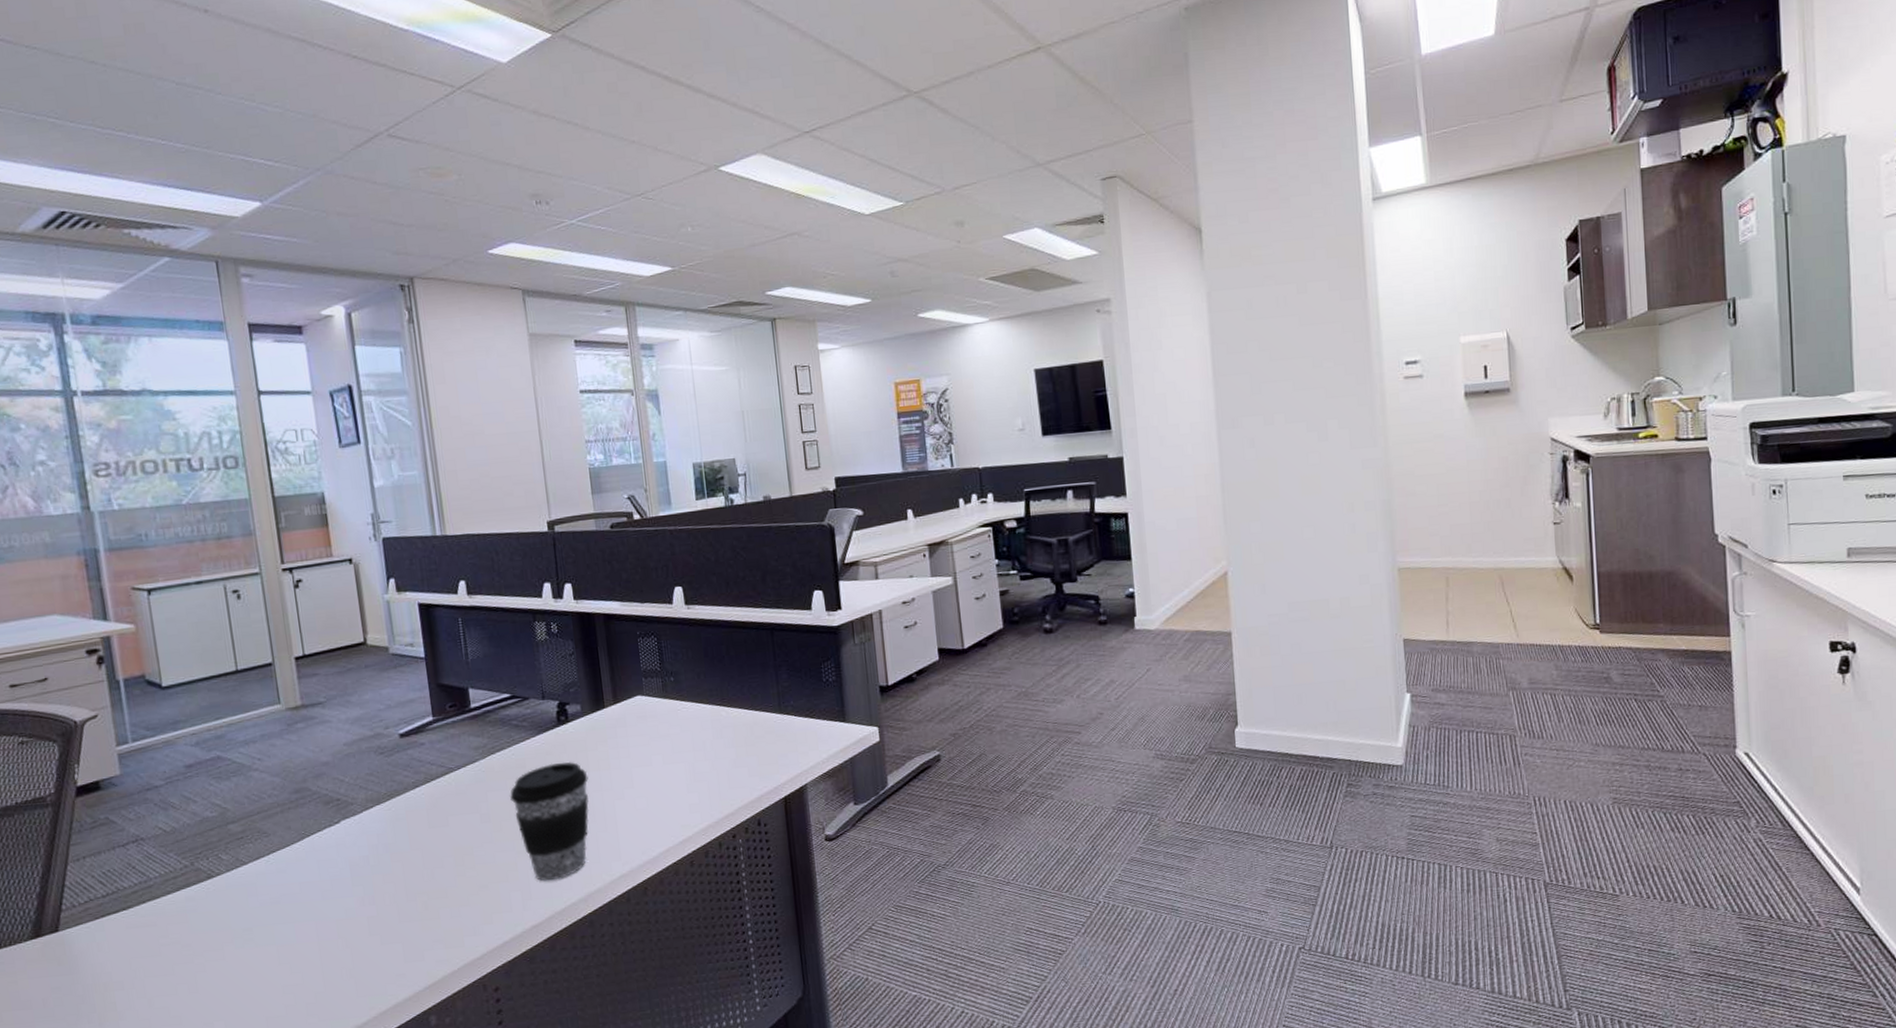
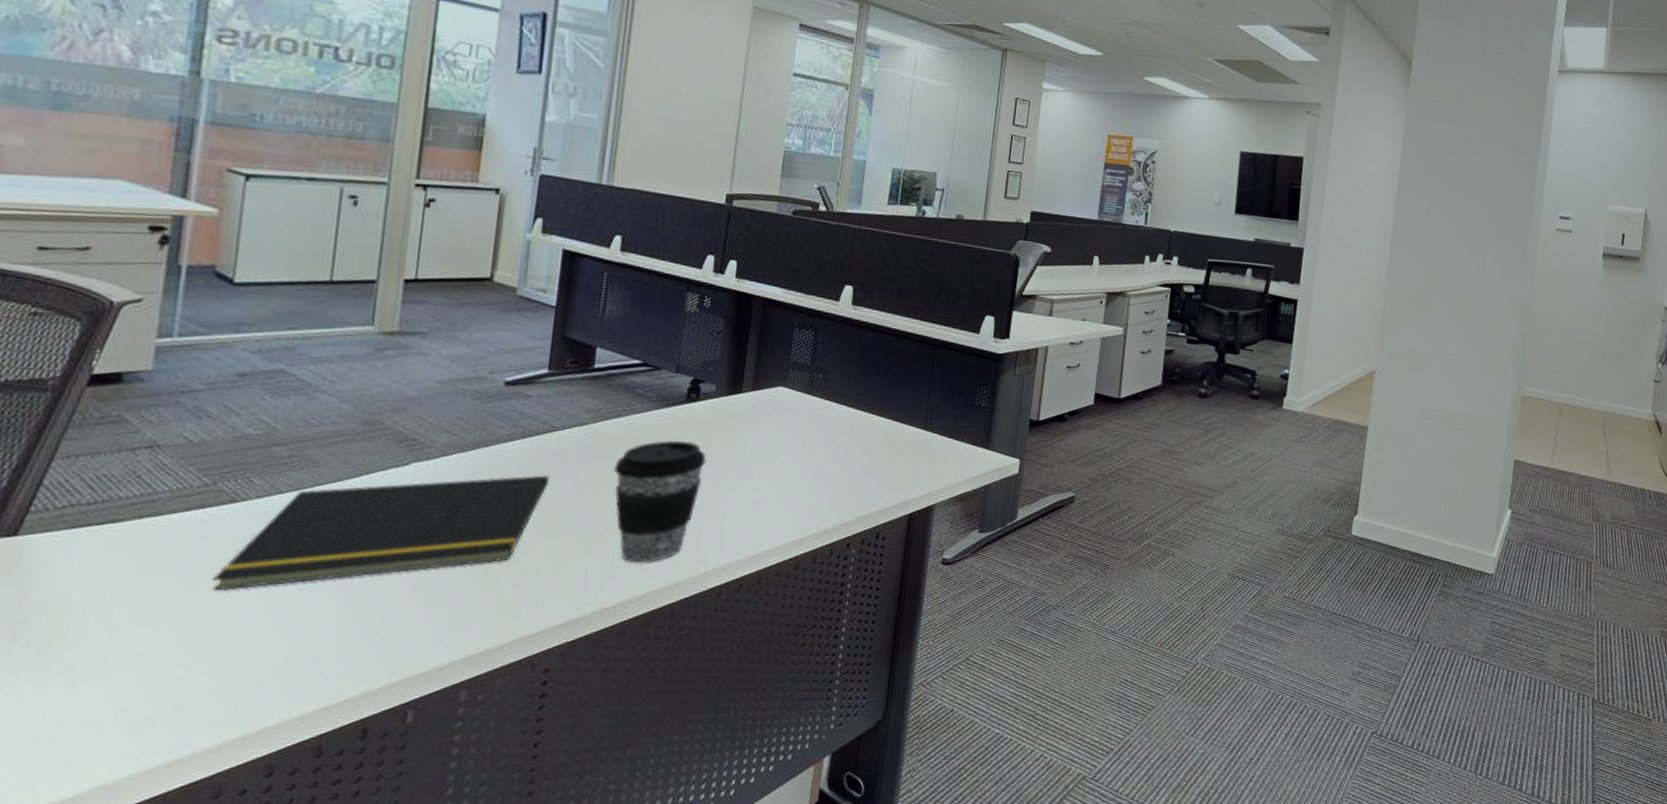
notepad: none [211,813,458,956] -> present [213,475,549,591]

